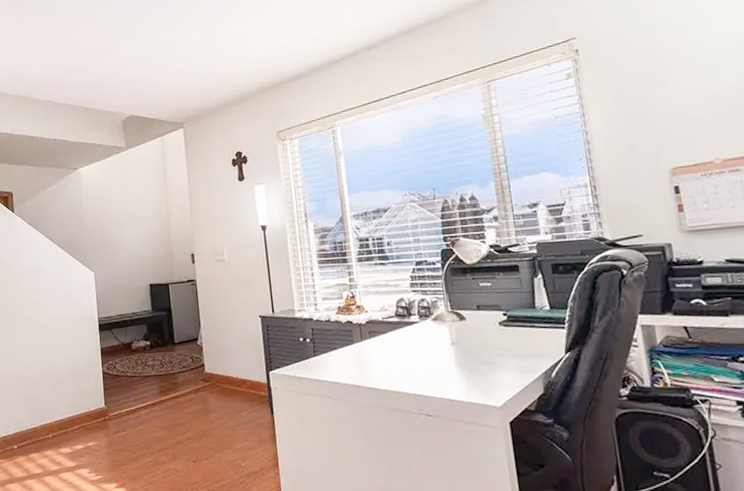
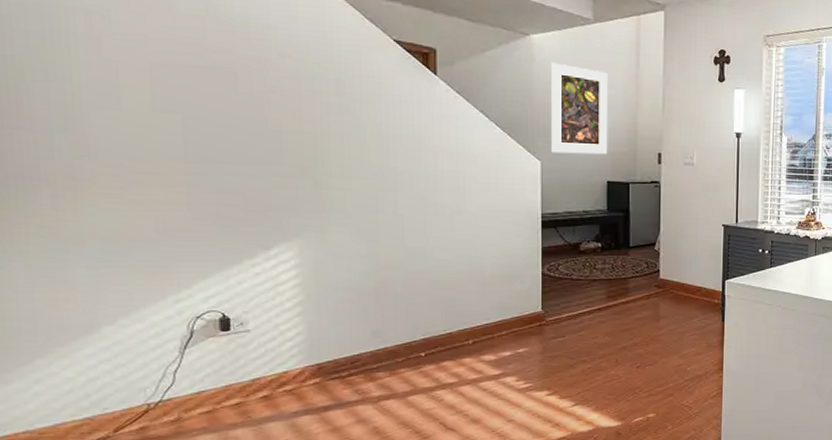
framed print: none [96,188,148,264] -> present [551,62,609,155]

